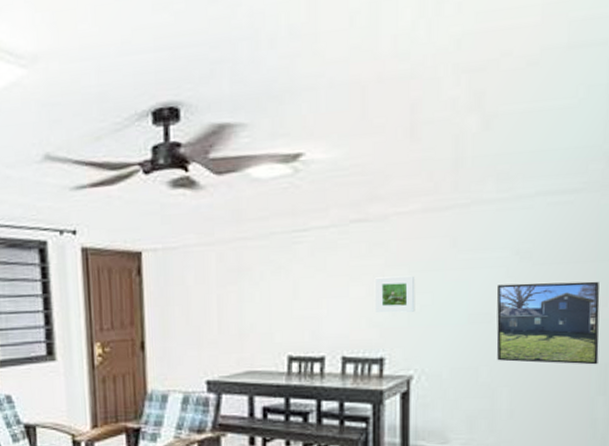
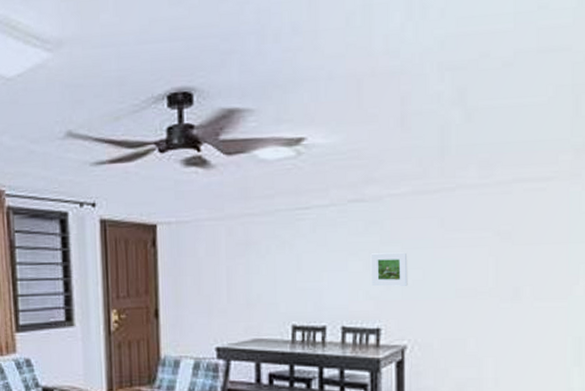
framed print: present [496,281,600,365] -> none [480,261,573,338]

